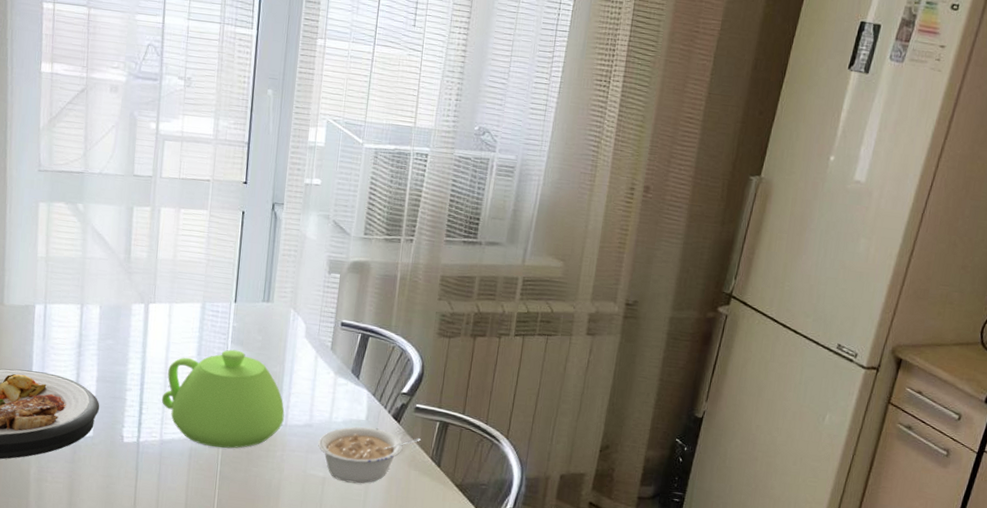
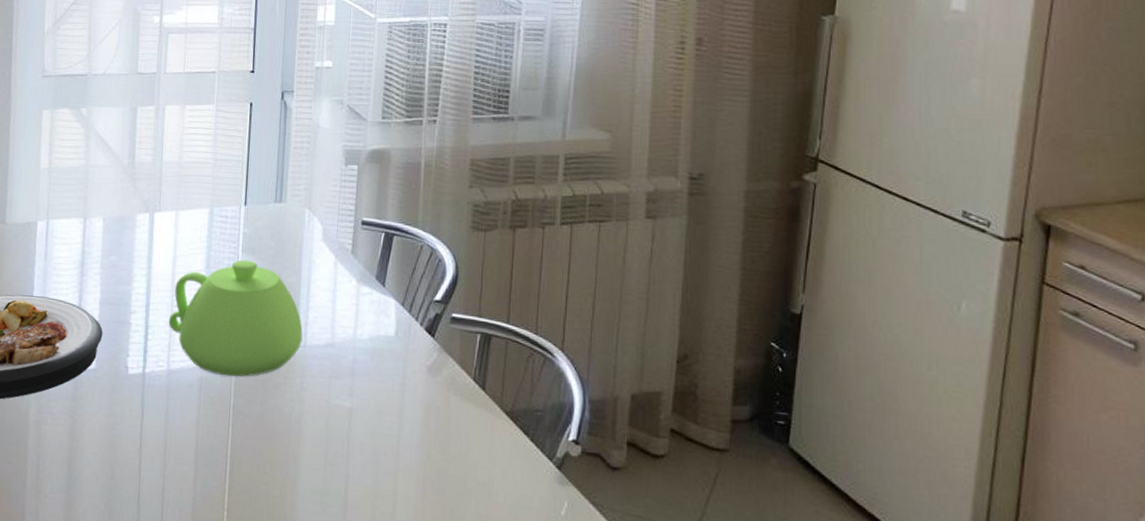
legume: present [318,426,421,484] -> none [342,344,460,415]

